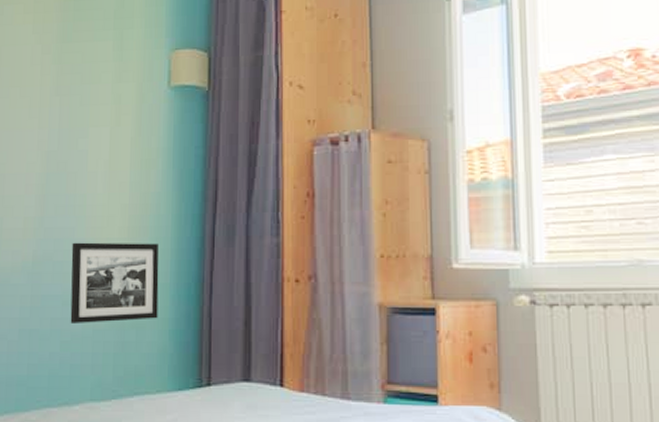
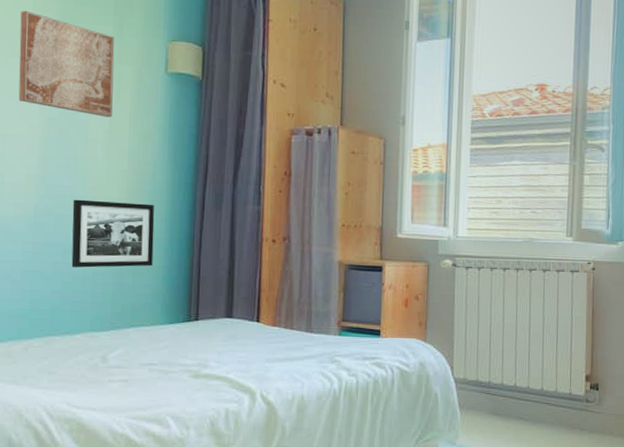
wall art: none [17,35,115,145] -> present [18,10,115,118]

